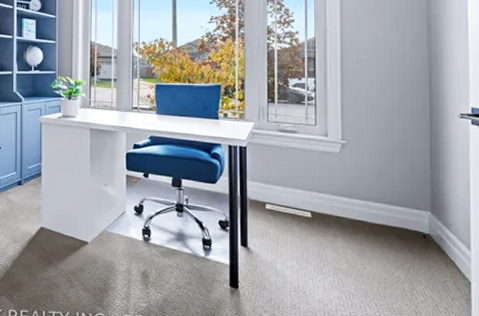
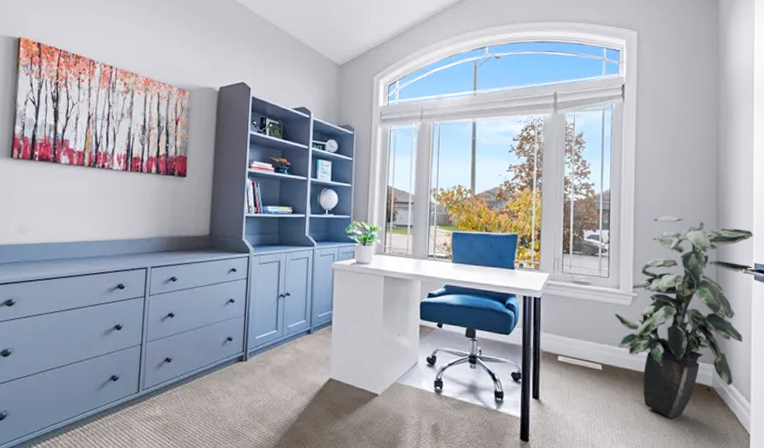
indoor plant: none [322,61,471,266] -> present [614,215,755,419]

